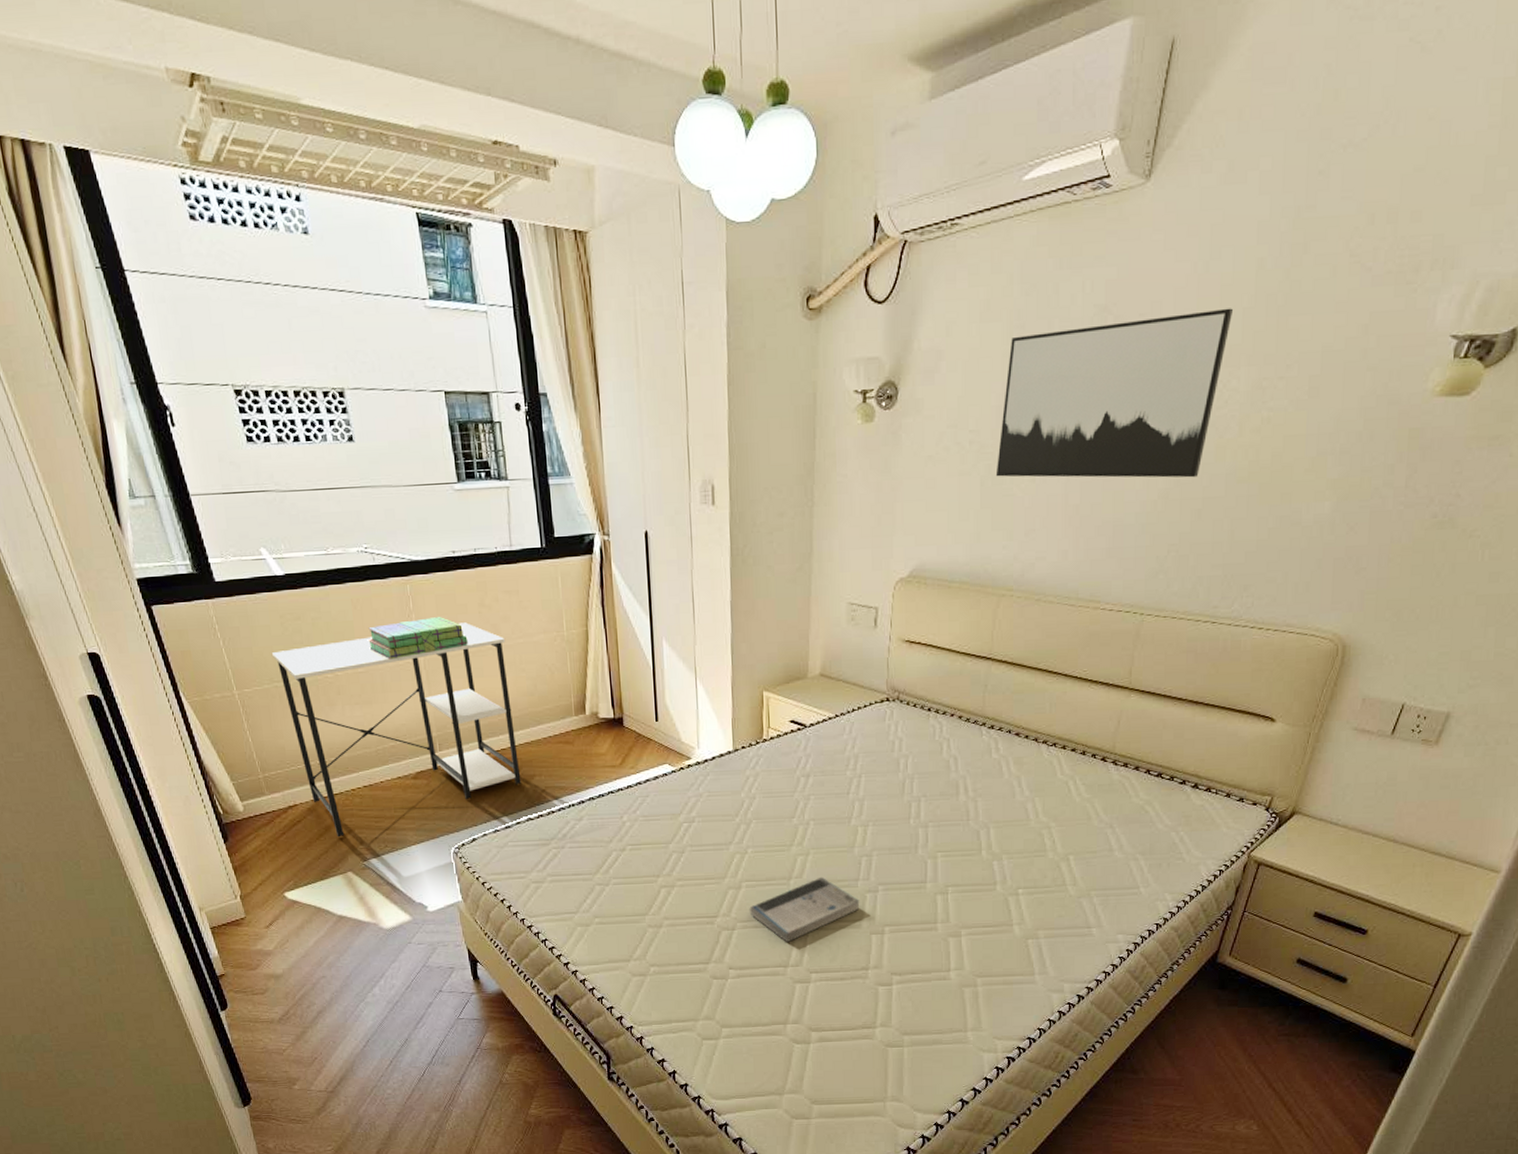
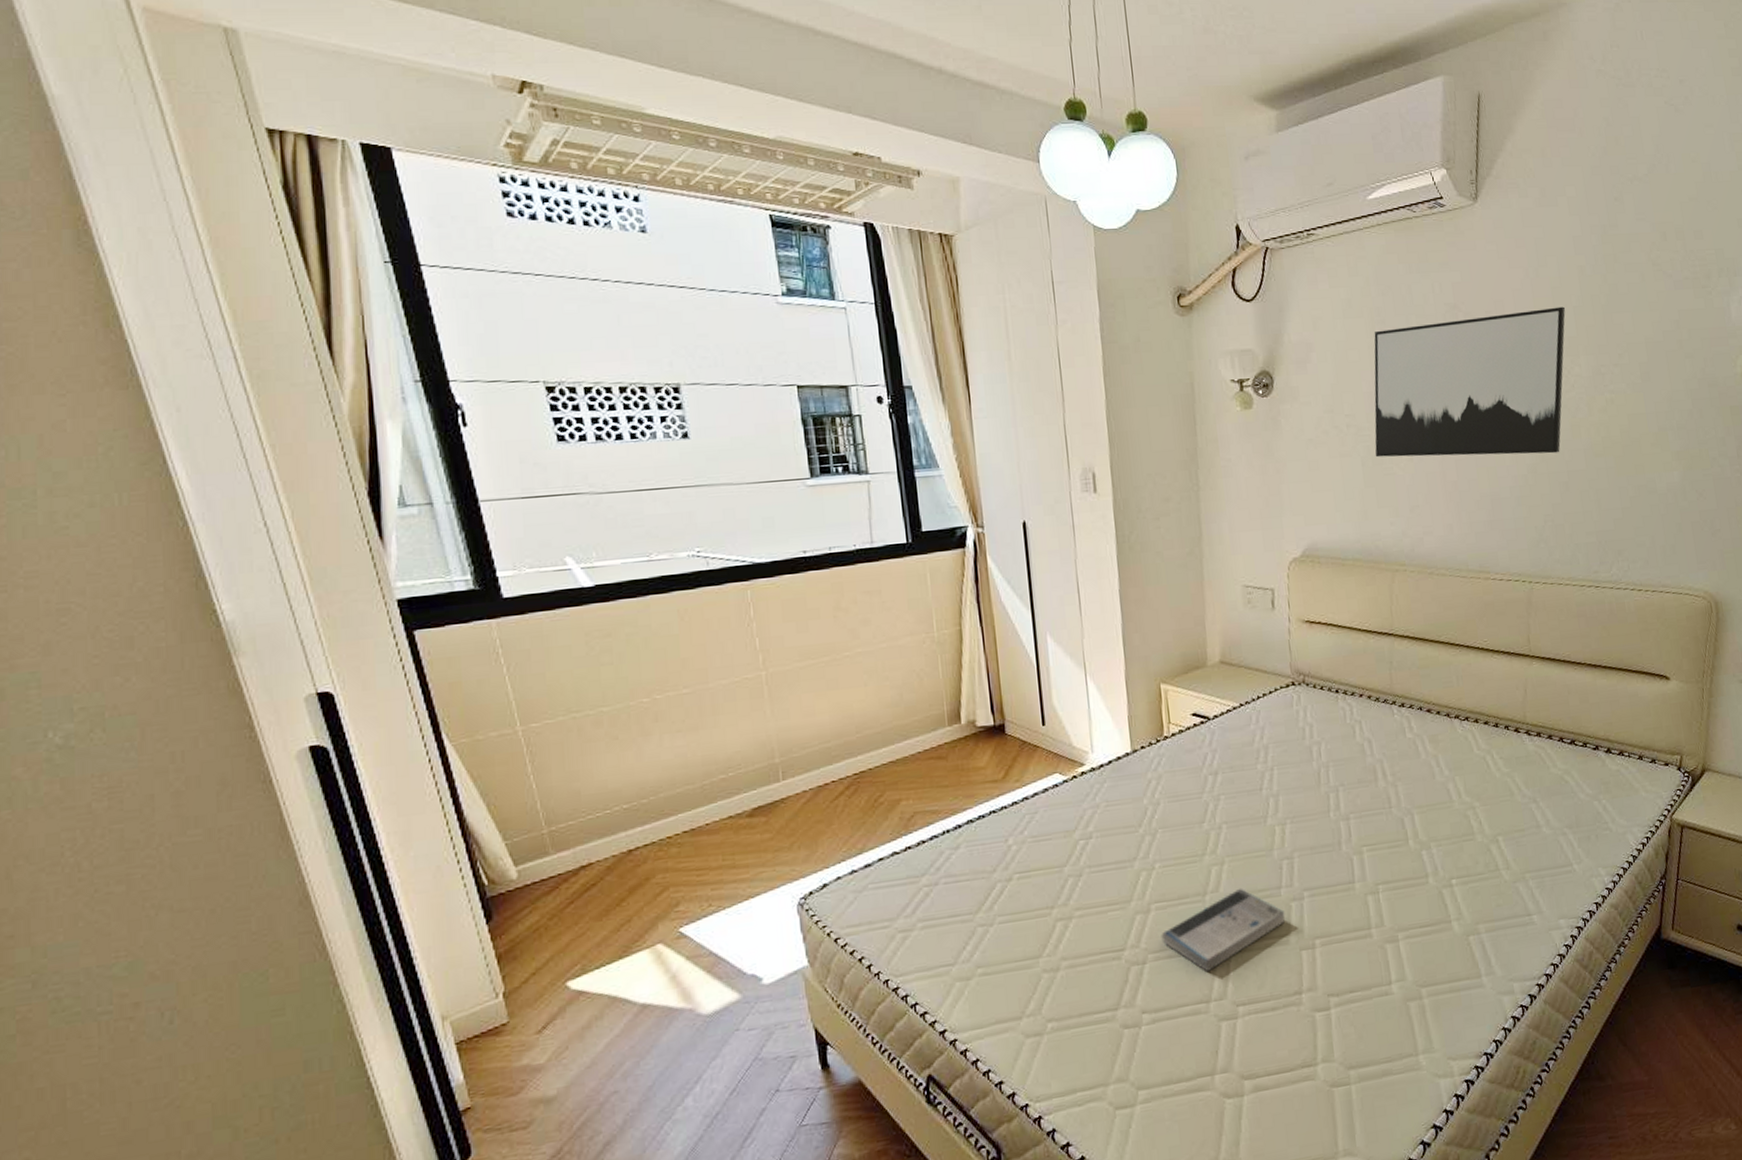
desk: present [271,622,521,838] -> none [570,628,885,901]
stack of books: present [367,617,468,660] -> none [695,624,820,677]

